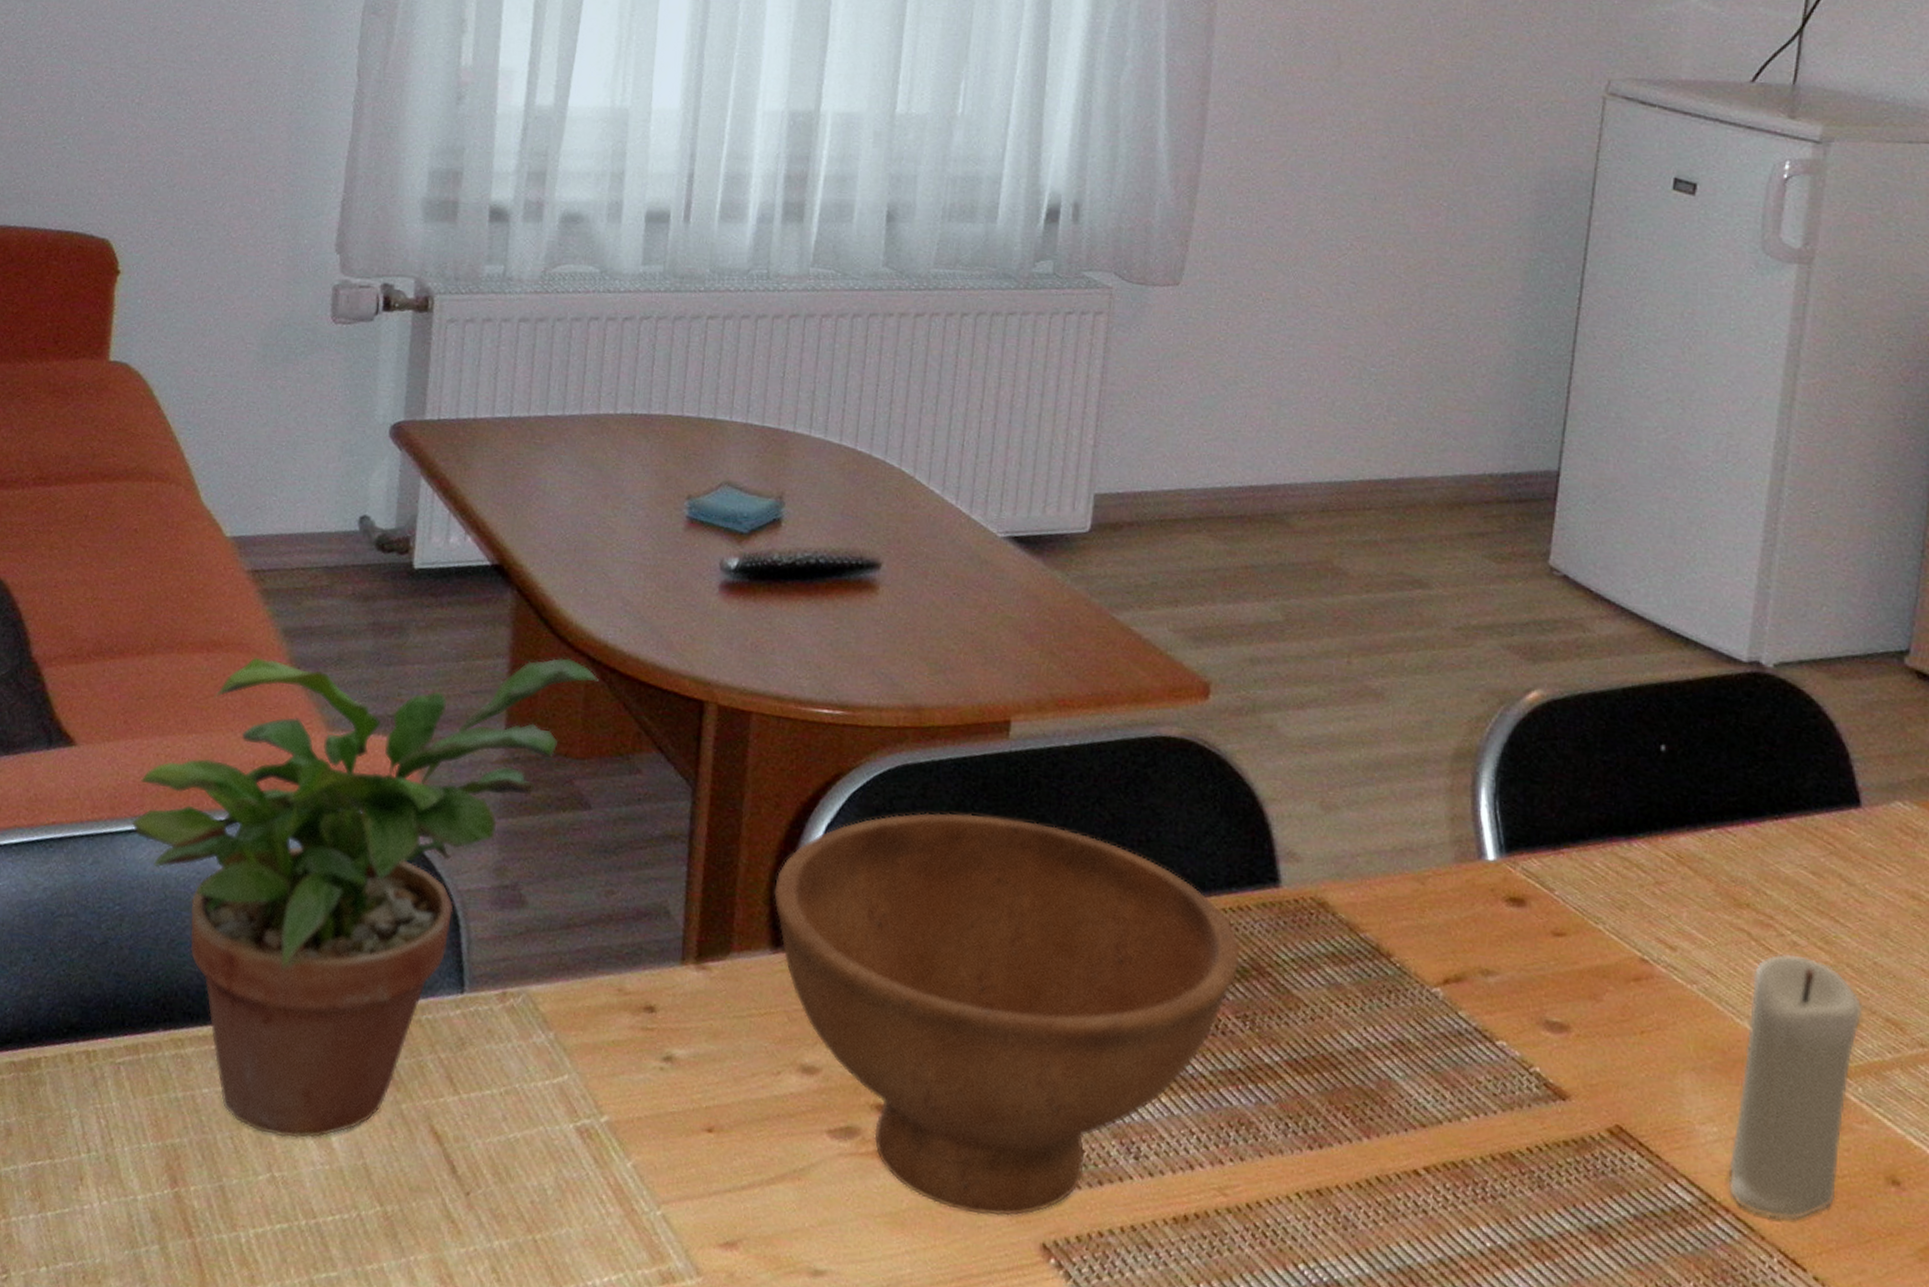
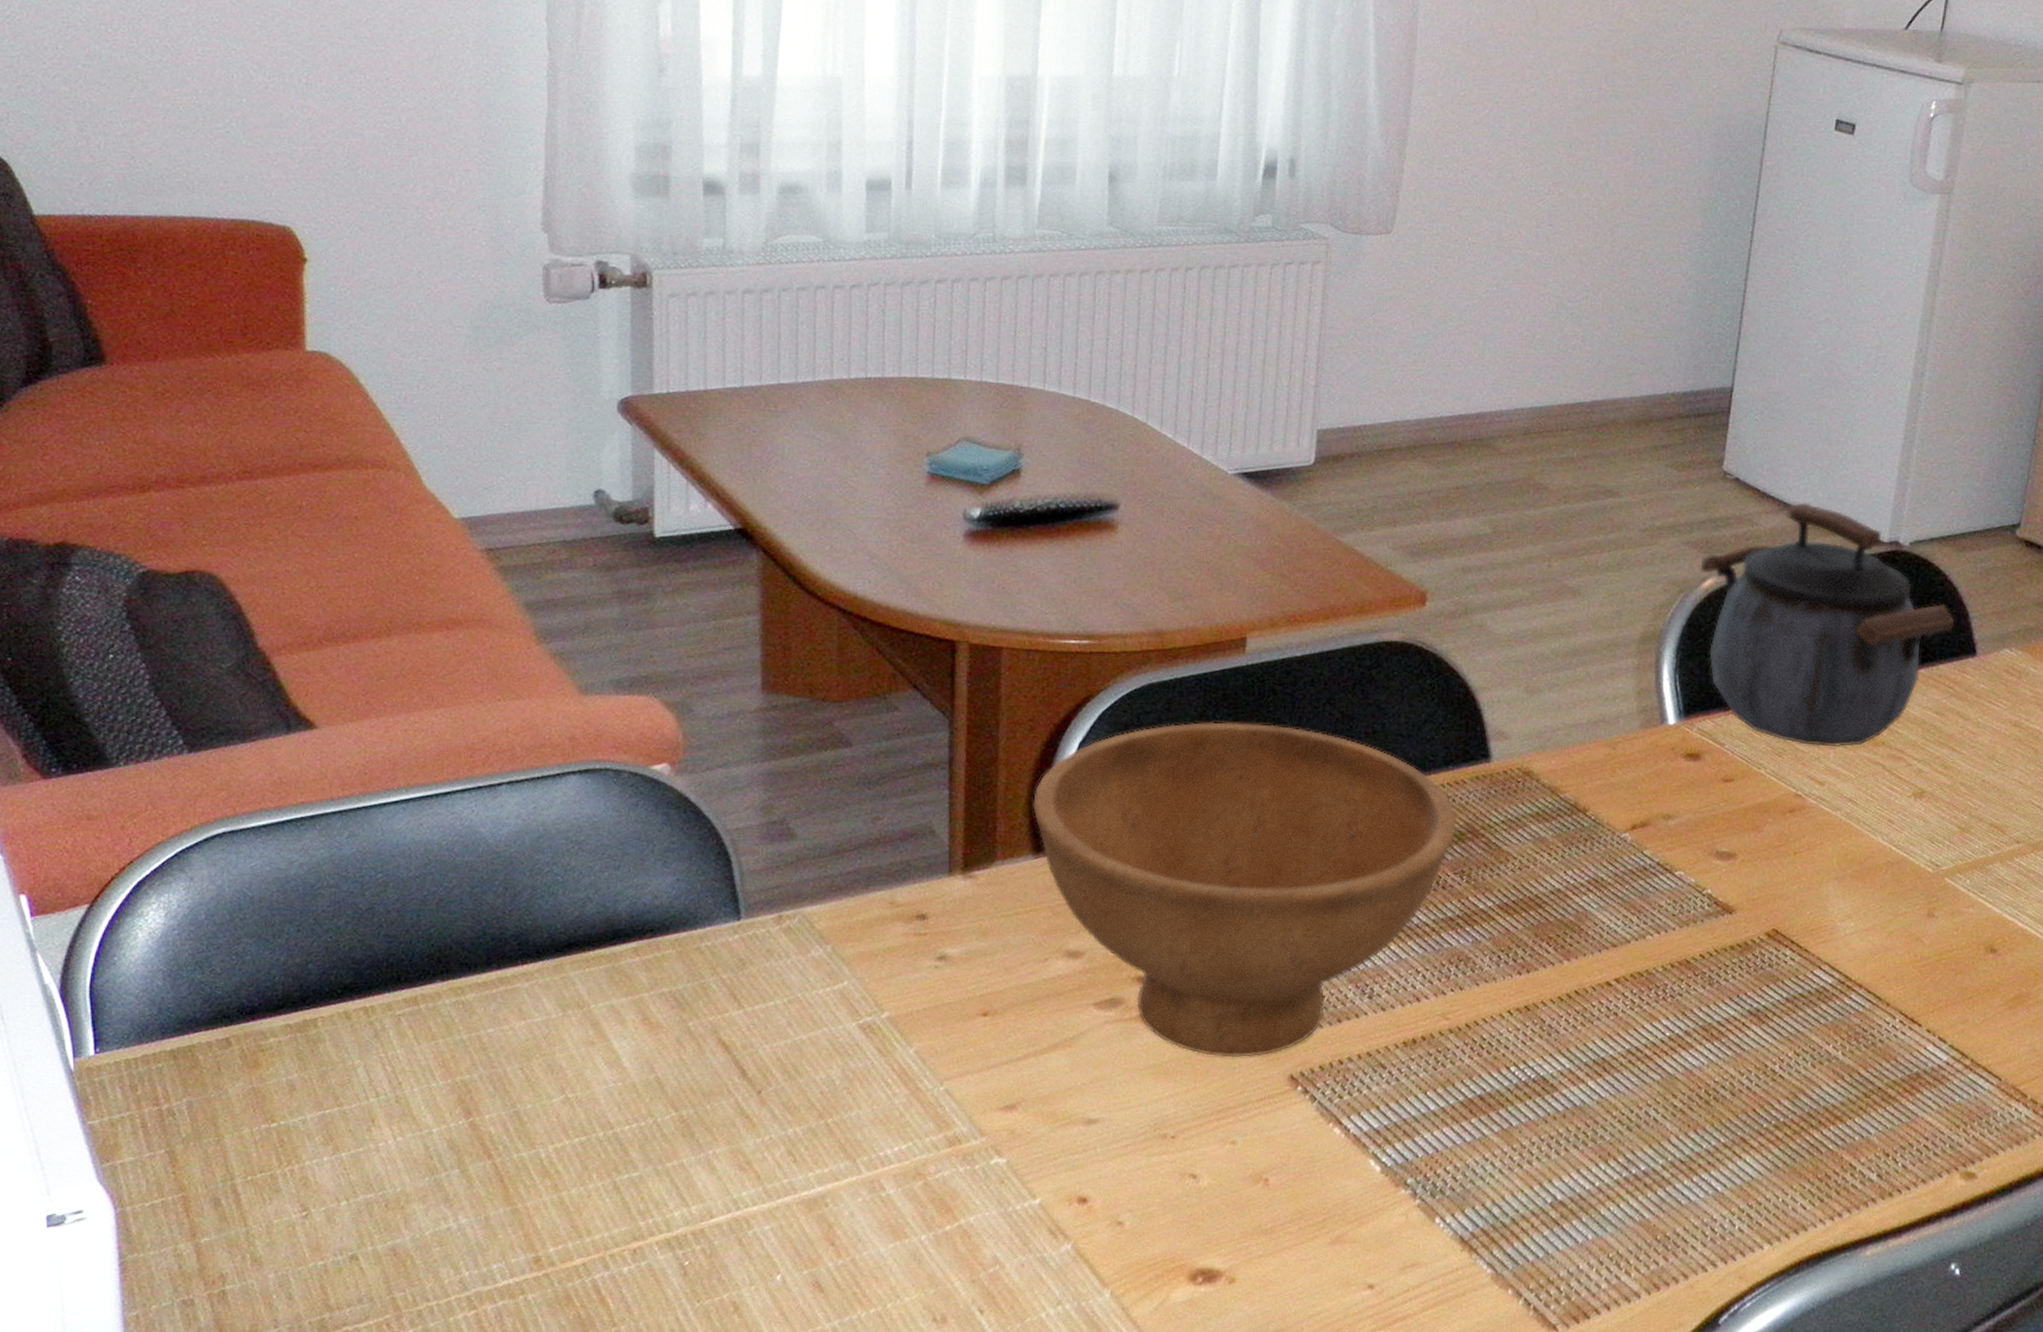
potted plant: present [131,657,600,1139] -> none [385,610,852,1063]
kettle: none [1523,607,1833,906] -> present [1700,502,1955,748]
candle: present [1728,954,1863,1220] -> none [1861,779,1972,989]

